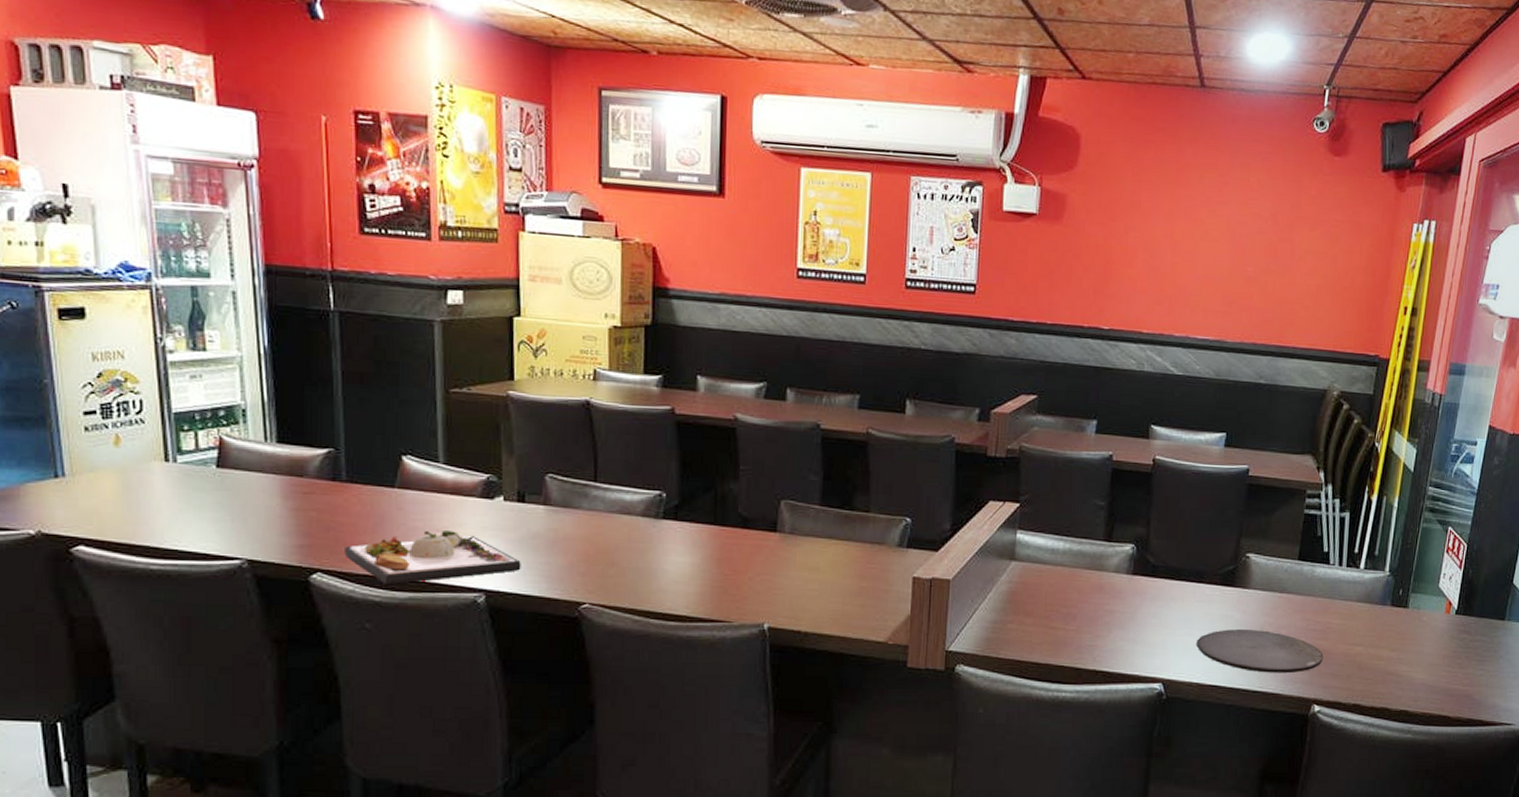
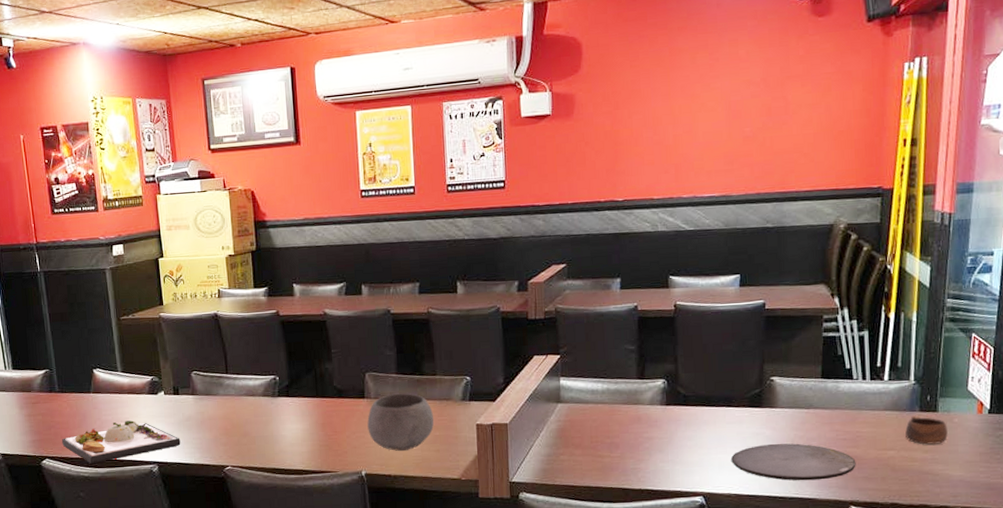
bowl: none [777,530,862,602] -> present [367,393,434,451]
cup: none [1375,610,1416,643] -> present [905,415,948,445]

